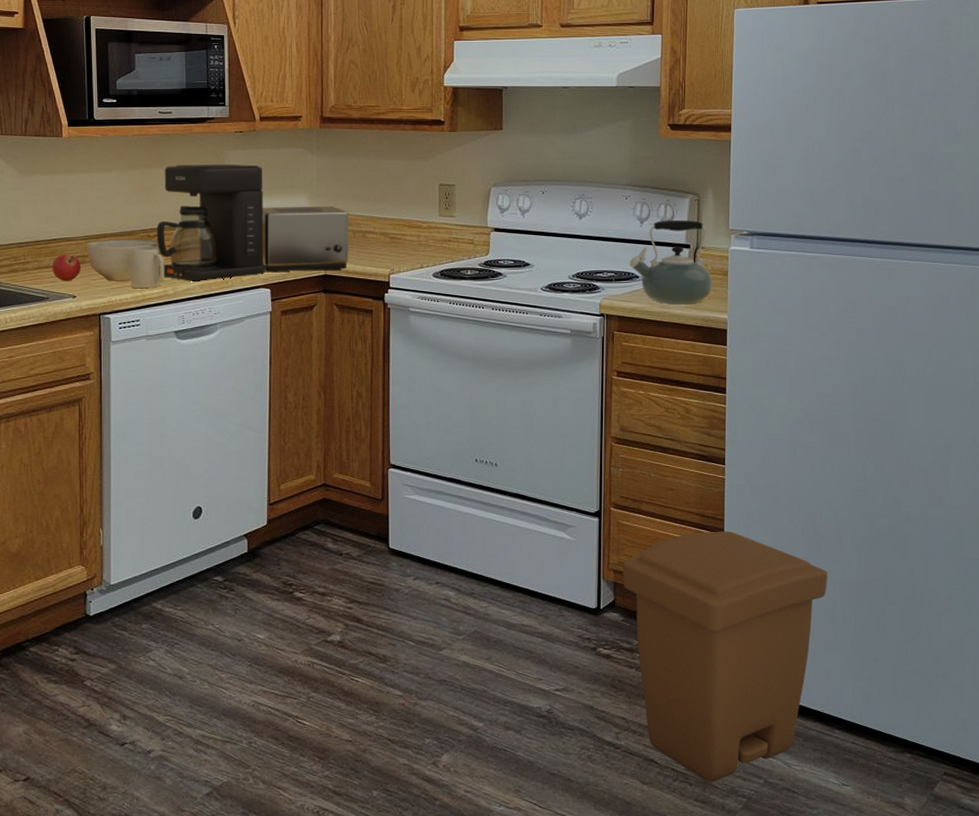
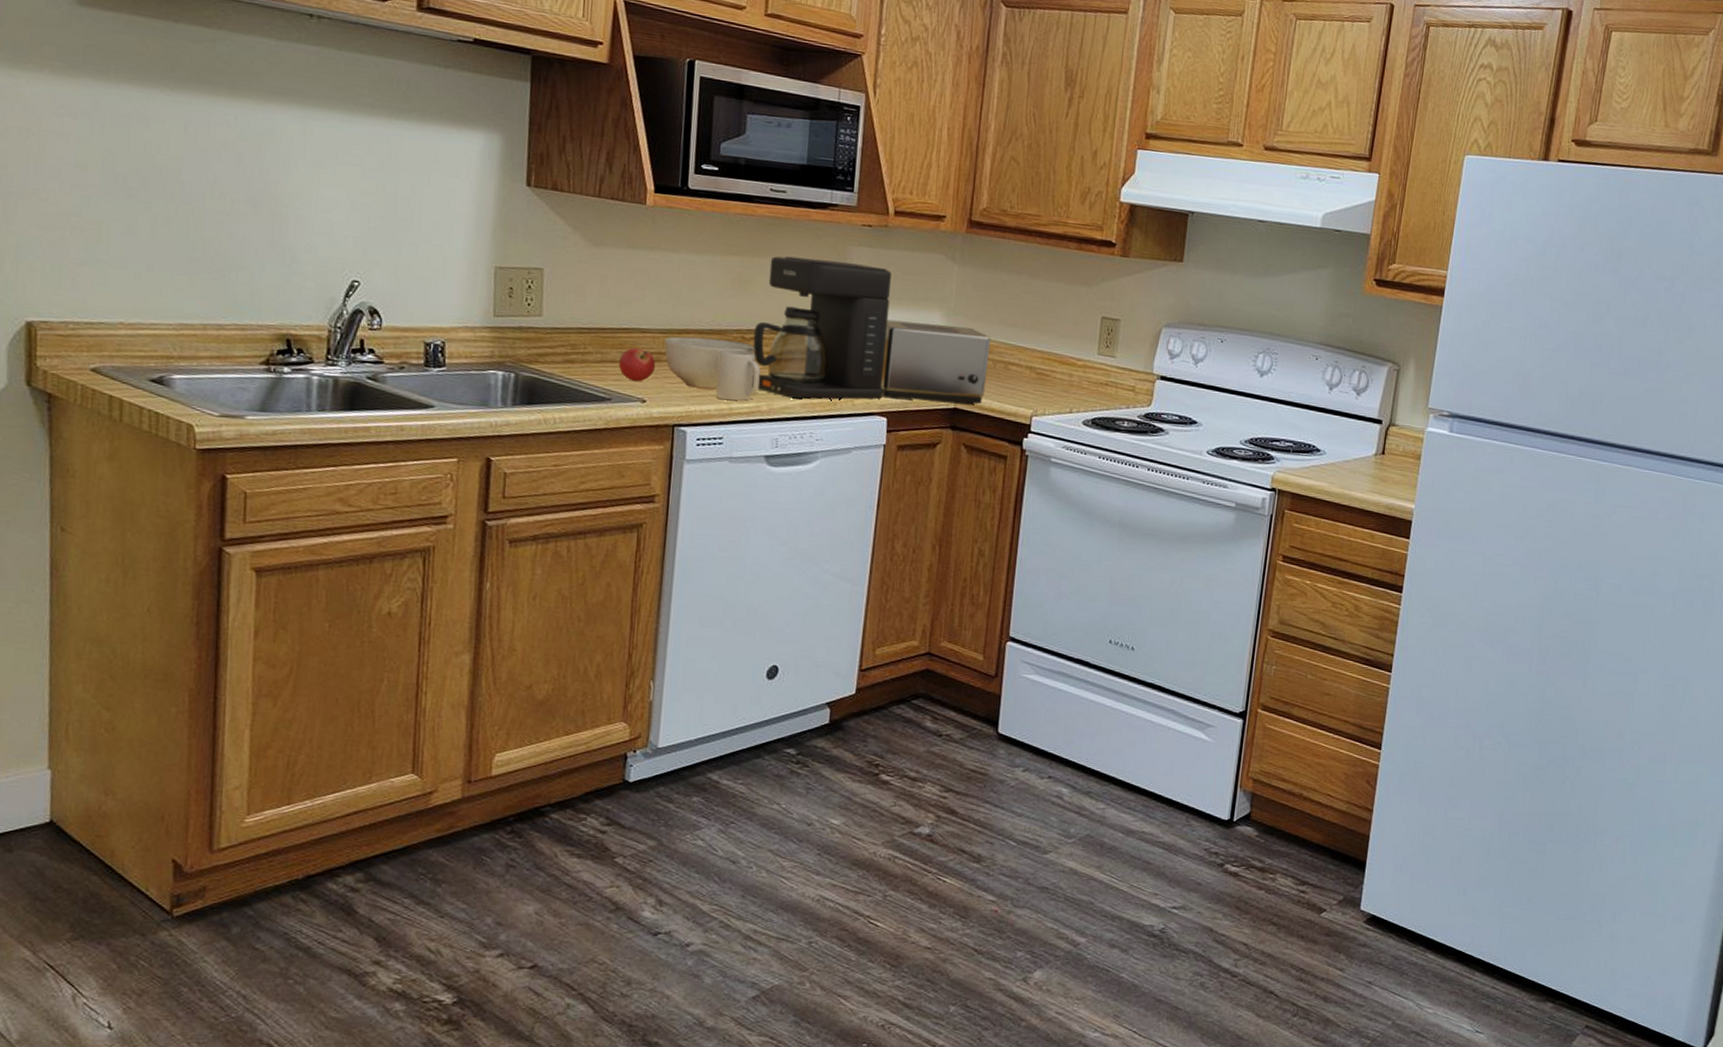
trash can: present [622,531,828,782] -> none [1262,745,1490,1020]
kettle: present [629,220,713,305] -> none [1311,389,1403,488]

